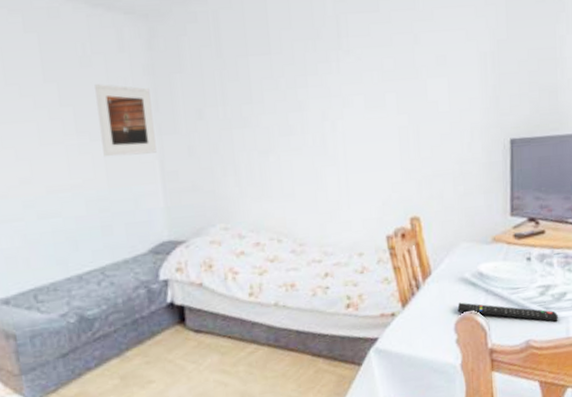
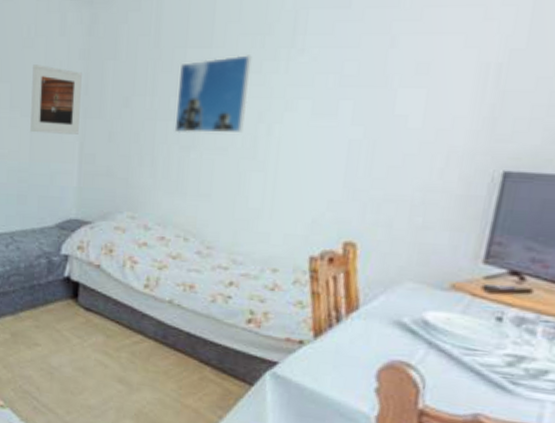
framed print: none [246,59,312,139] -> present [174,55,252,133]
remote control: present [457,302,558,323] -> none [384,348,530,403]

